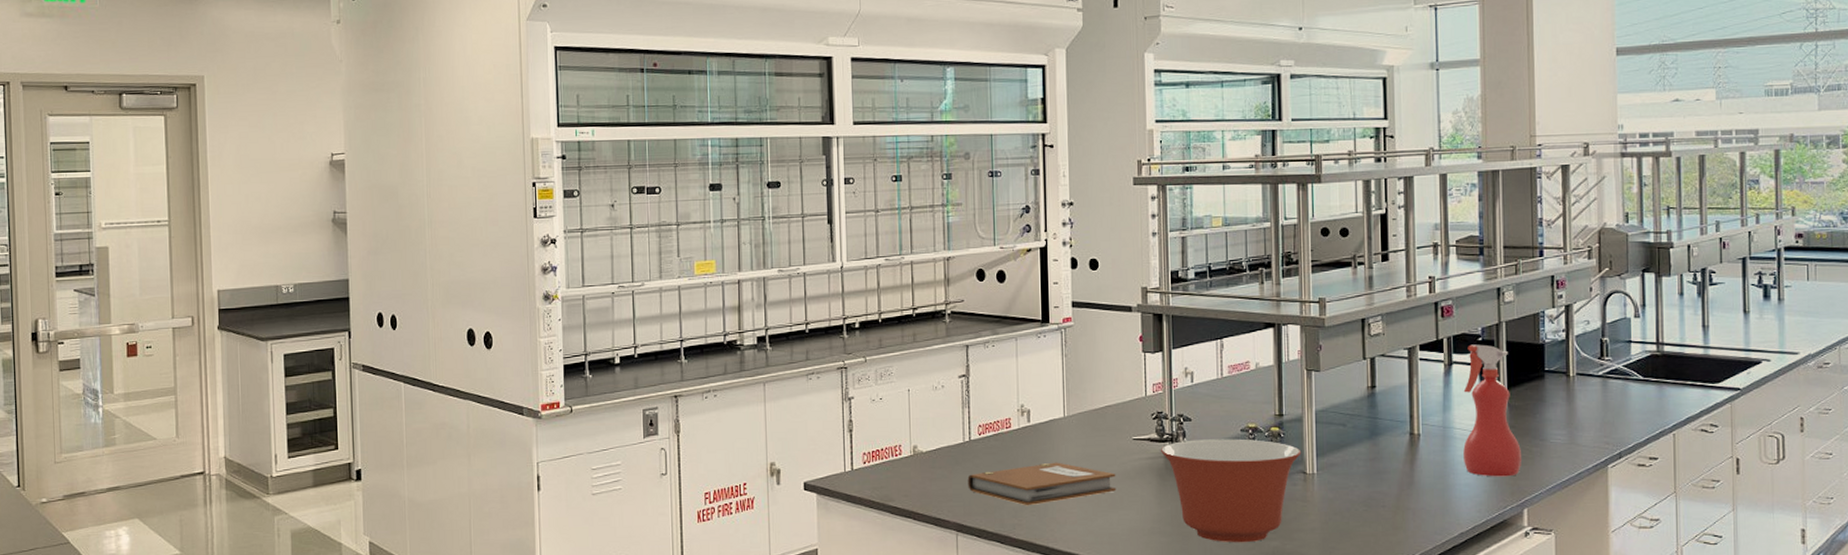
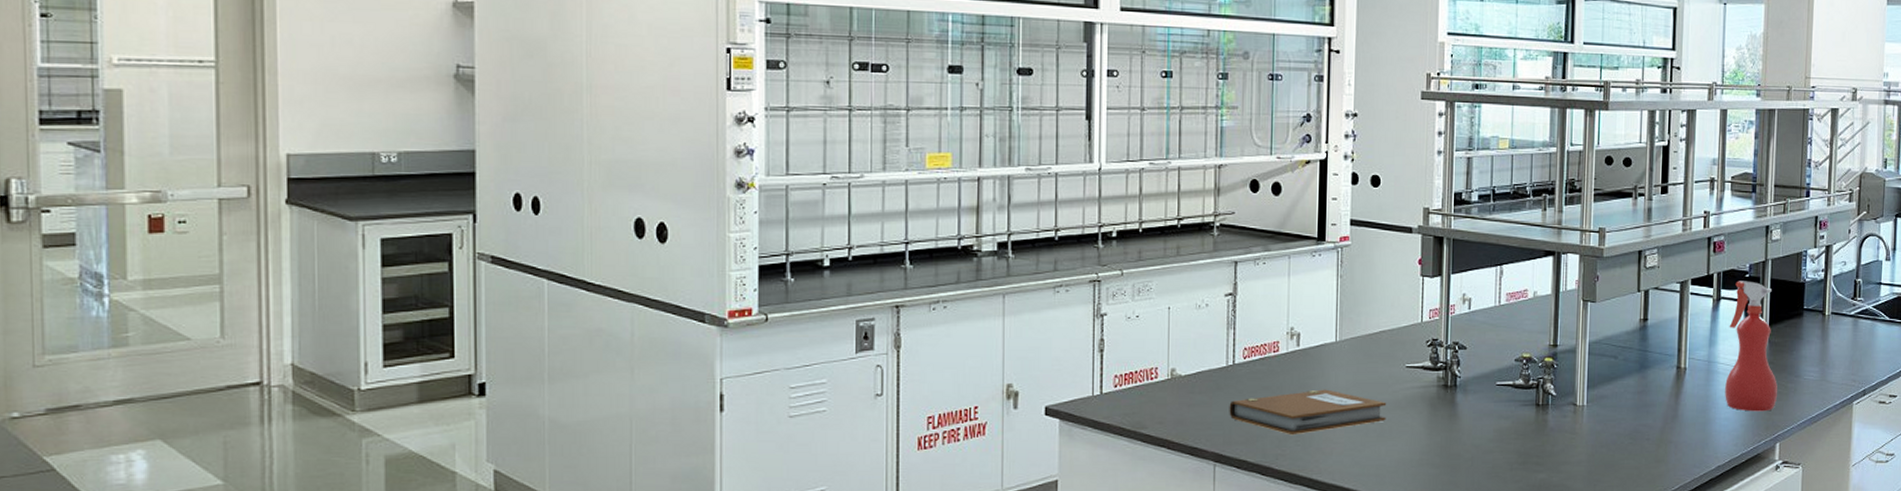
mixing bowl: present [1160,439,1302,543] -> none [1433,368,1573,475]

